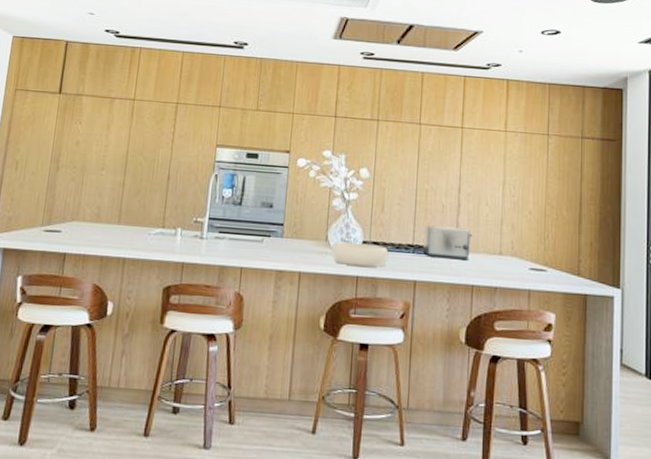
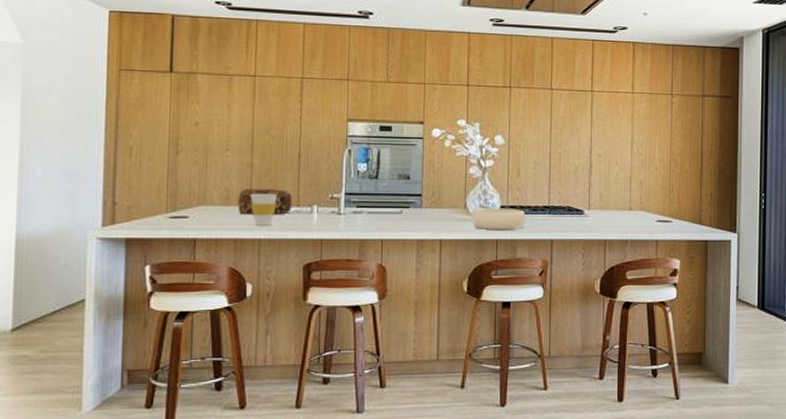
bread loaf: none [107,207,158,235] -> present [238,189,292,214]
cup: none [119,212,145,246] -> present [249,193,278,226]
toaster: present [423,225,473,261] -> none [559,187,604,217]

